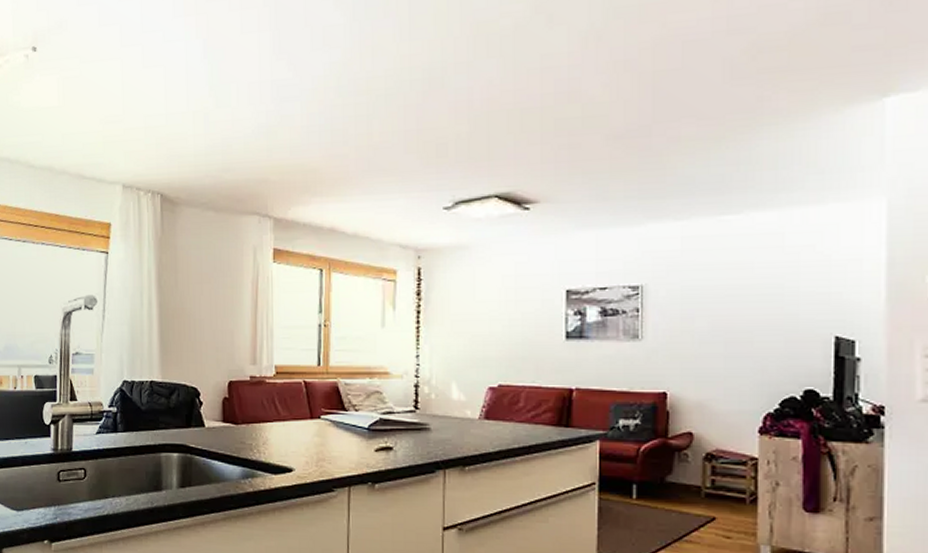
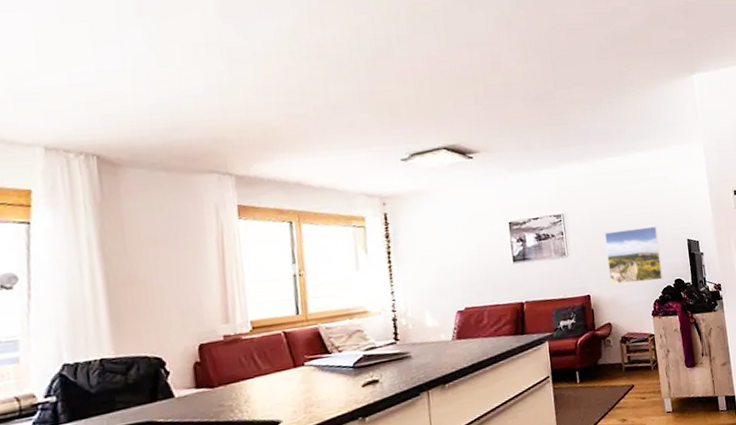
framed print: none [700,313,786,387] -> present [604,226,663,285]

